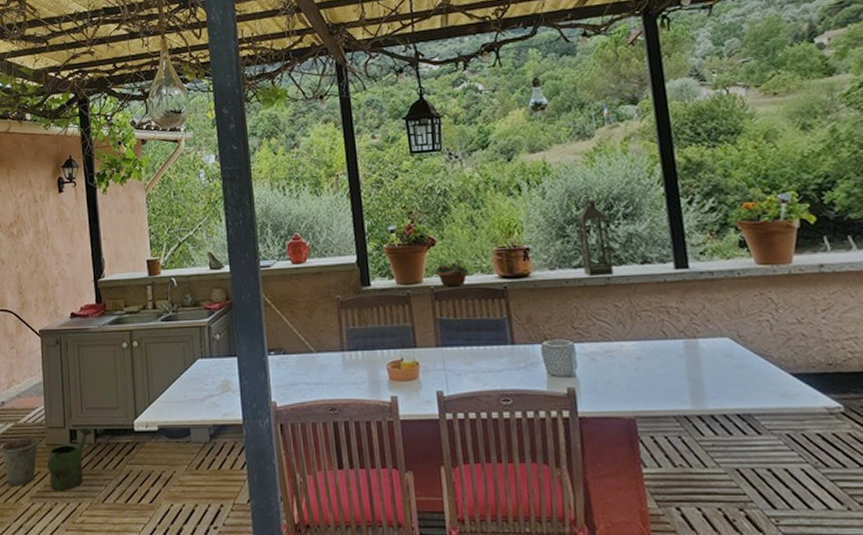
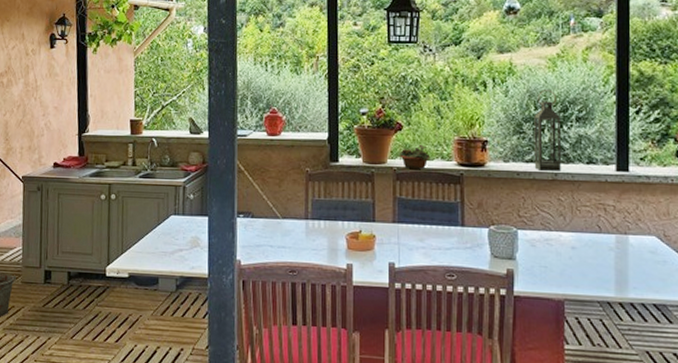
watering can: present [47,428,92,491] -> none [21,269,66,325]

